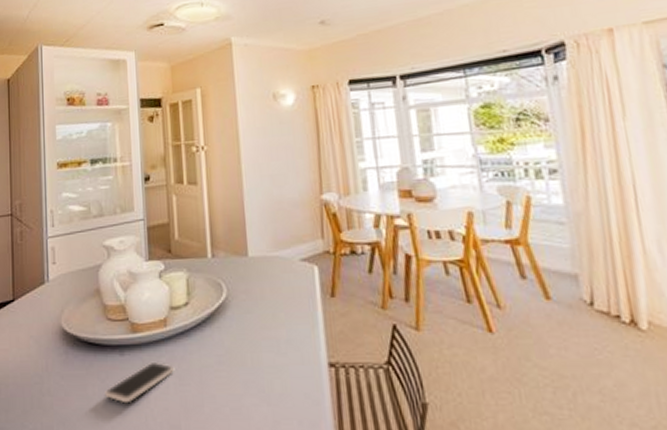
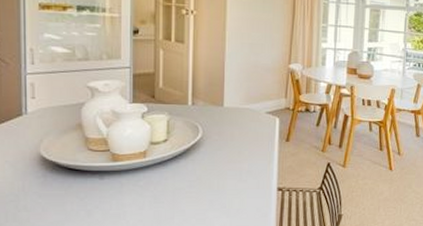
smartphone: present [105,363,175,404] -> none [83,186,151,217]

